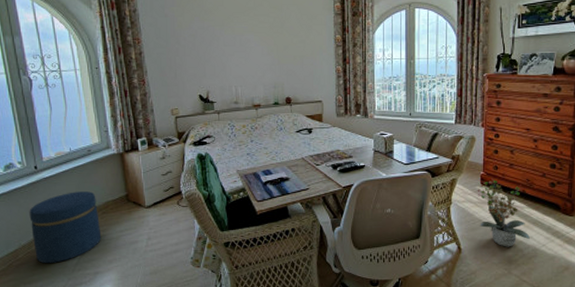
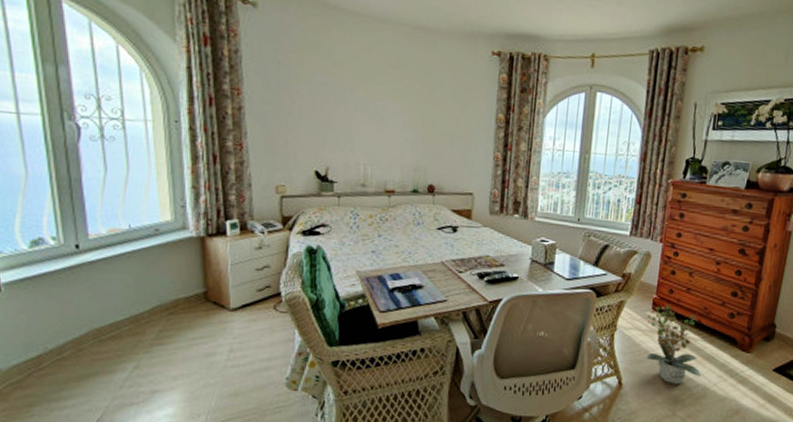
ottoman: present [29,191,102,263] -> none [63,283,165,376]

